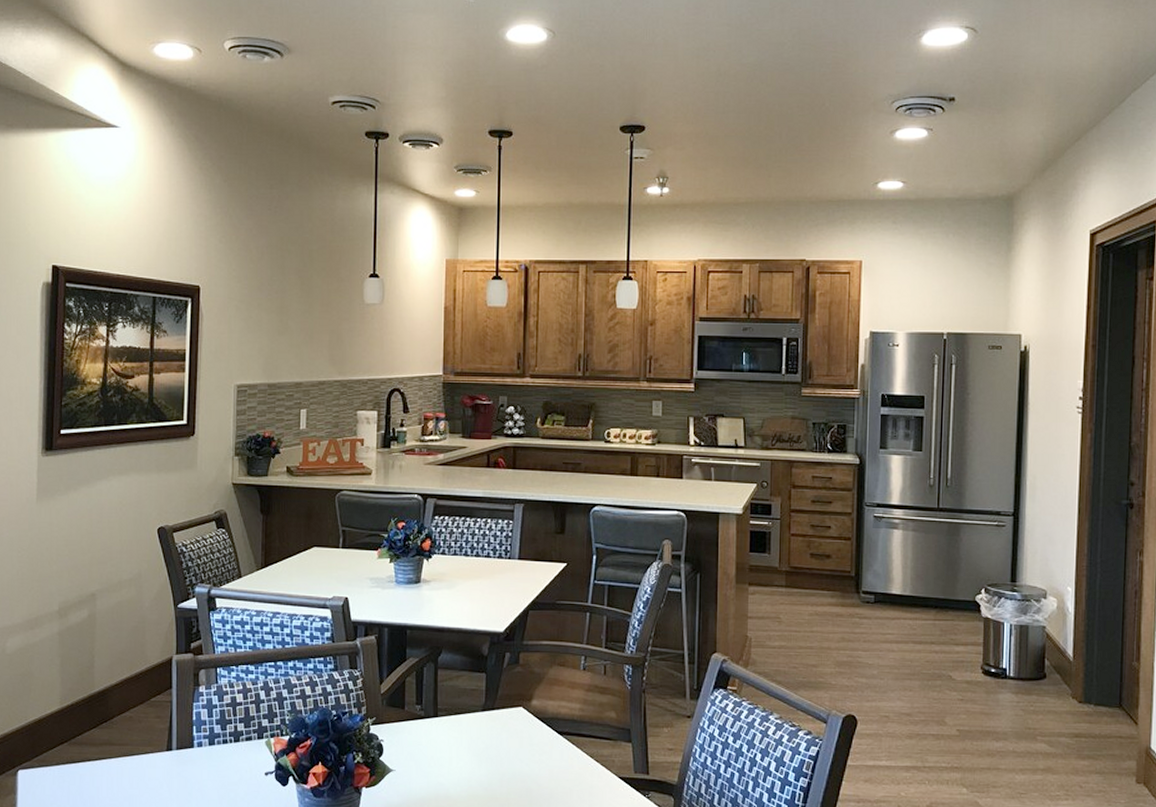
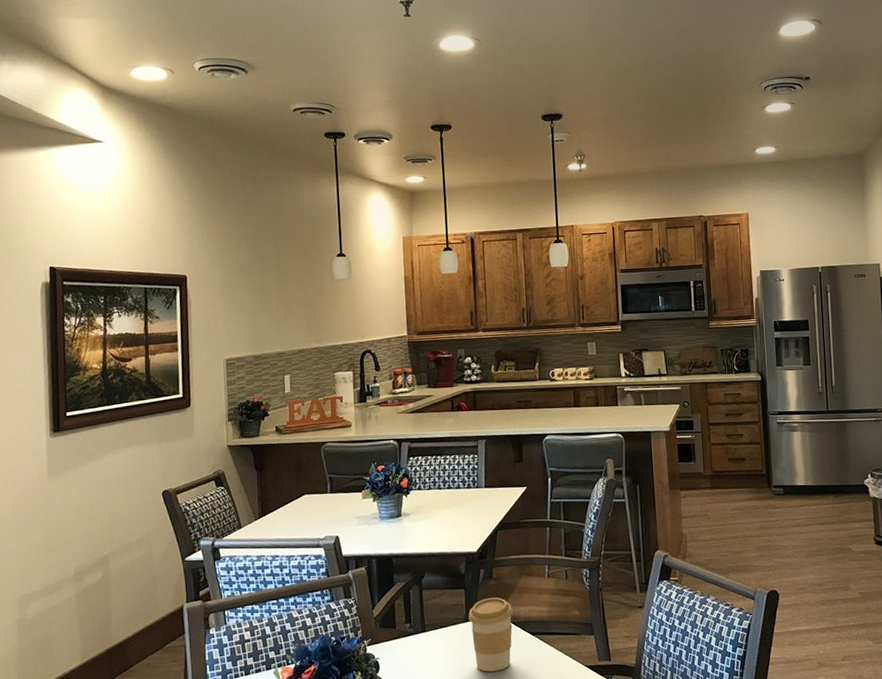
coffee cup: none [488,687,540,771] -> present [468,597,514,672]

